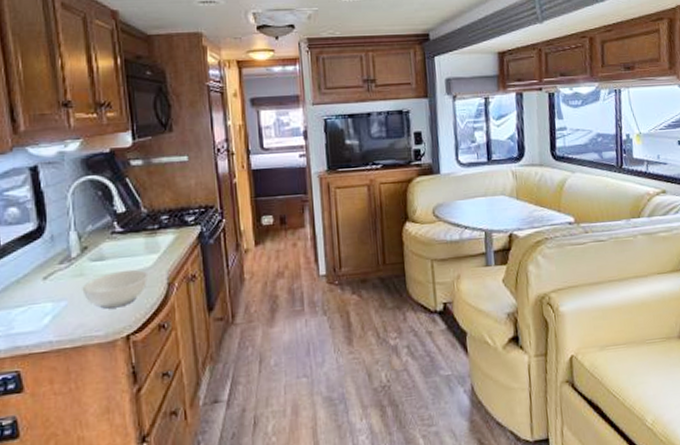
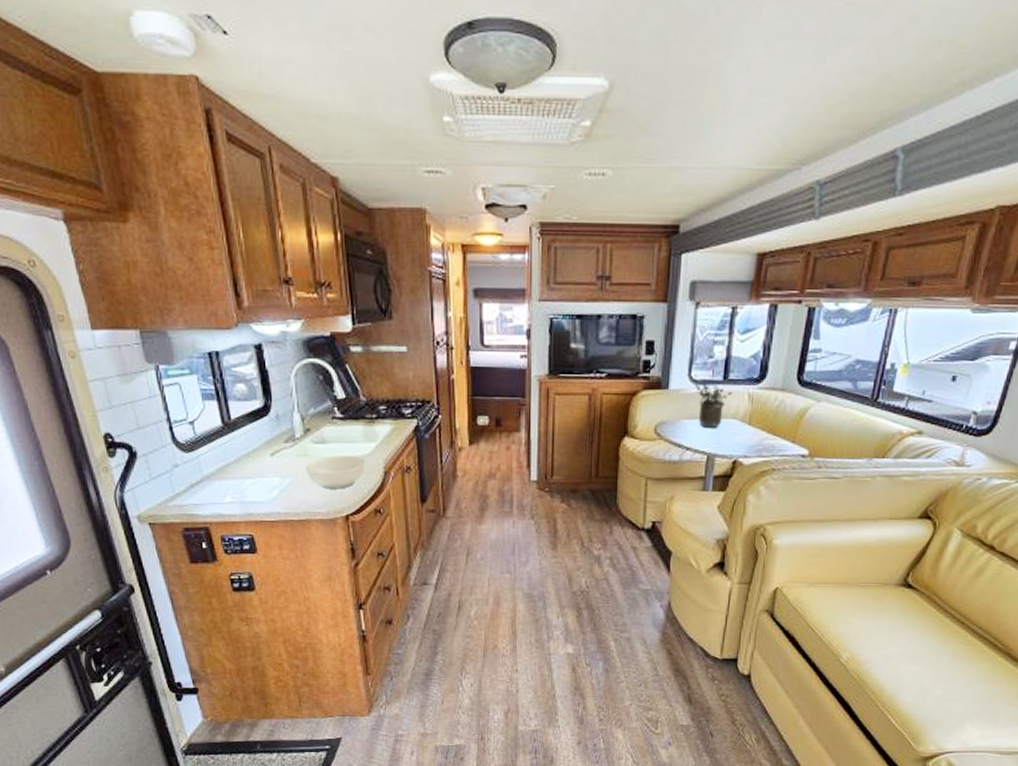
potted plant: none [461,158,498,207] -> present [694,374,733,429]

